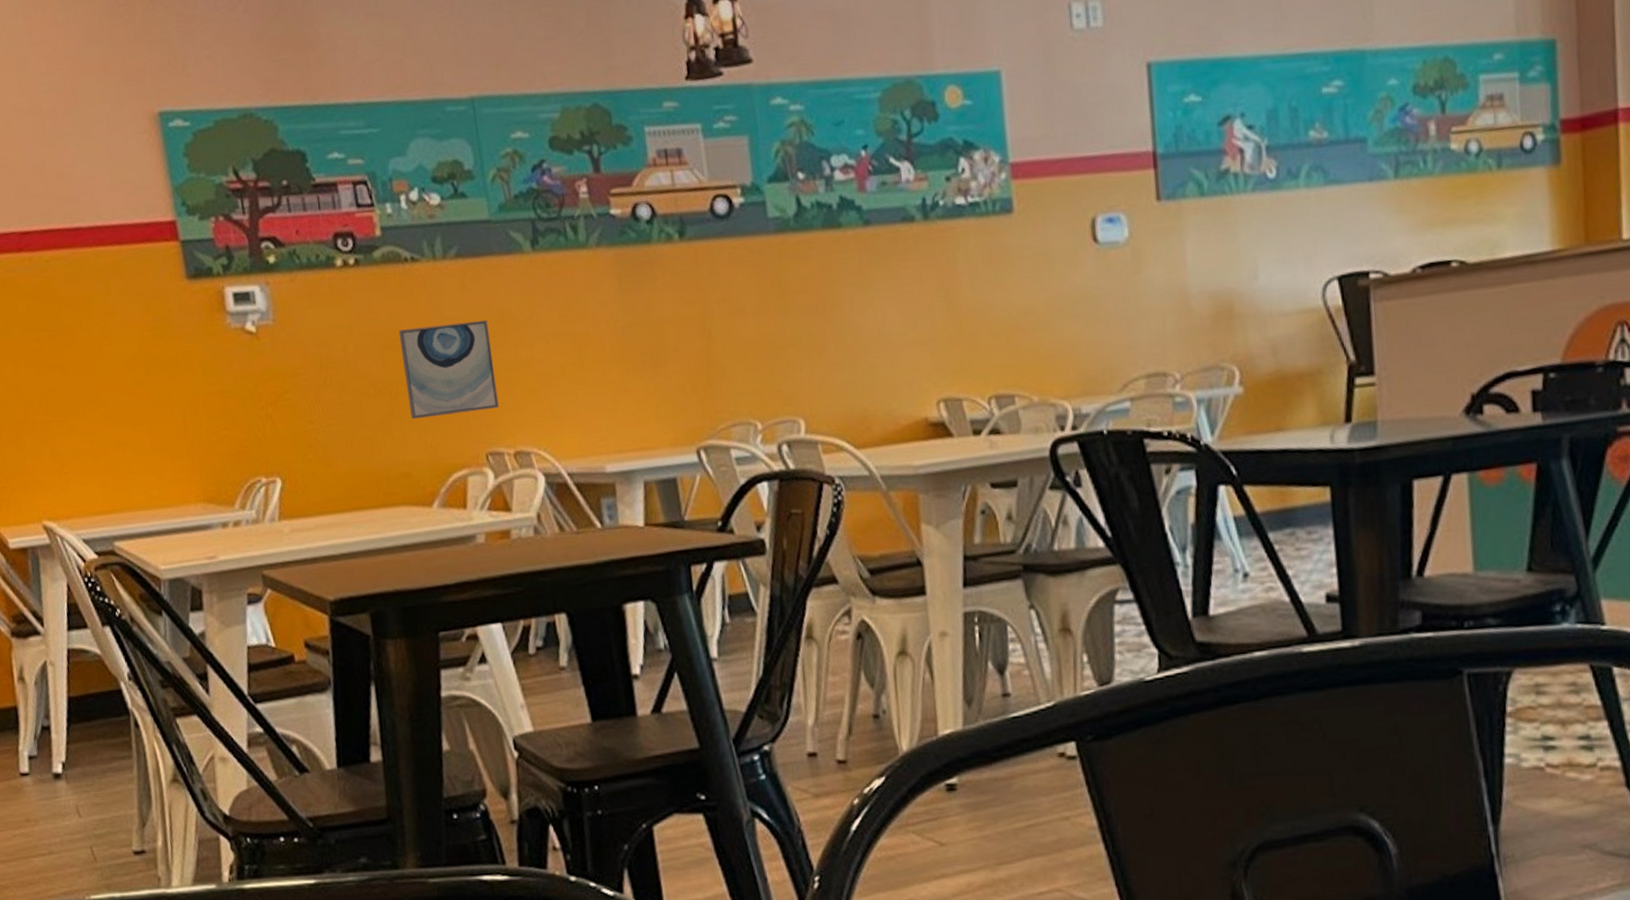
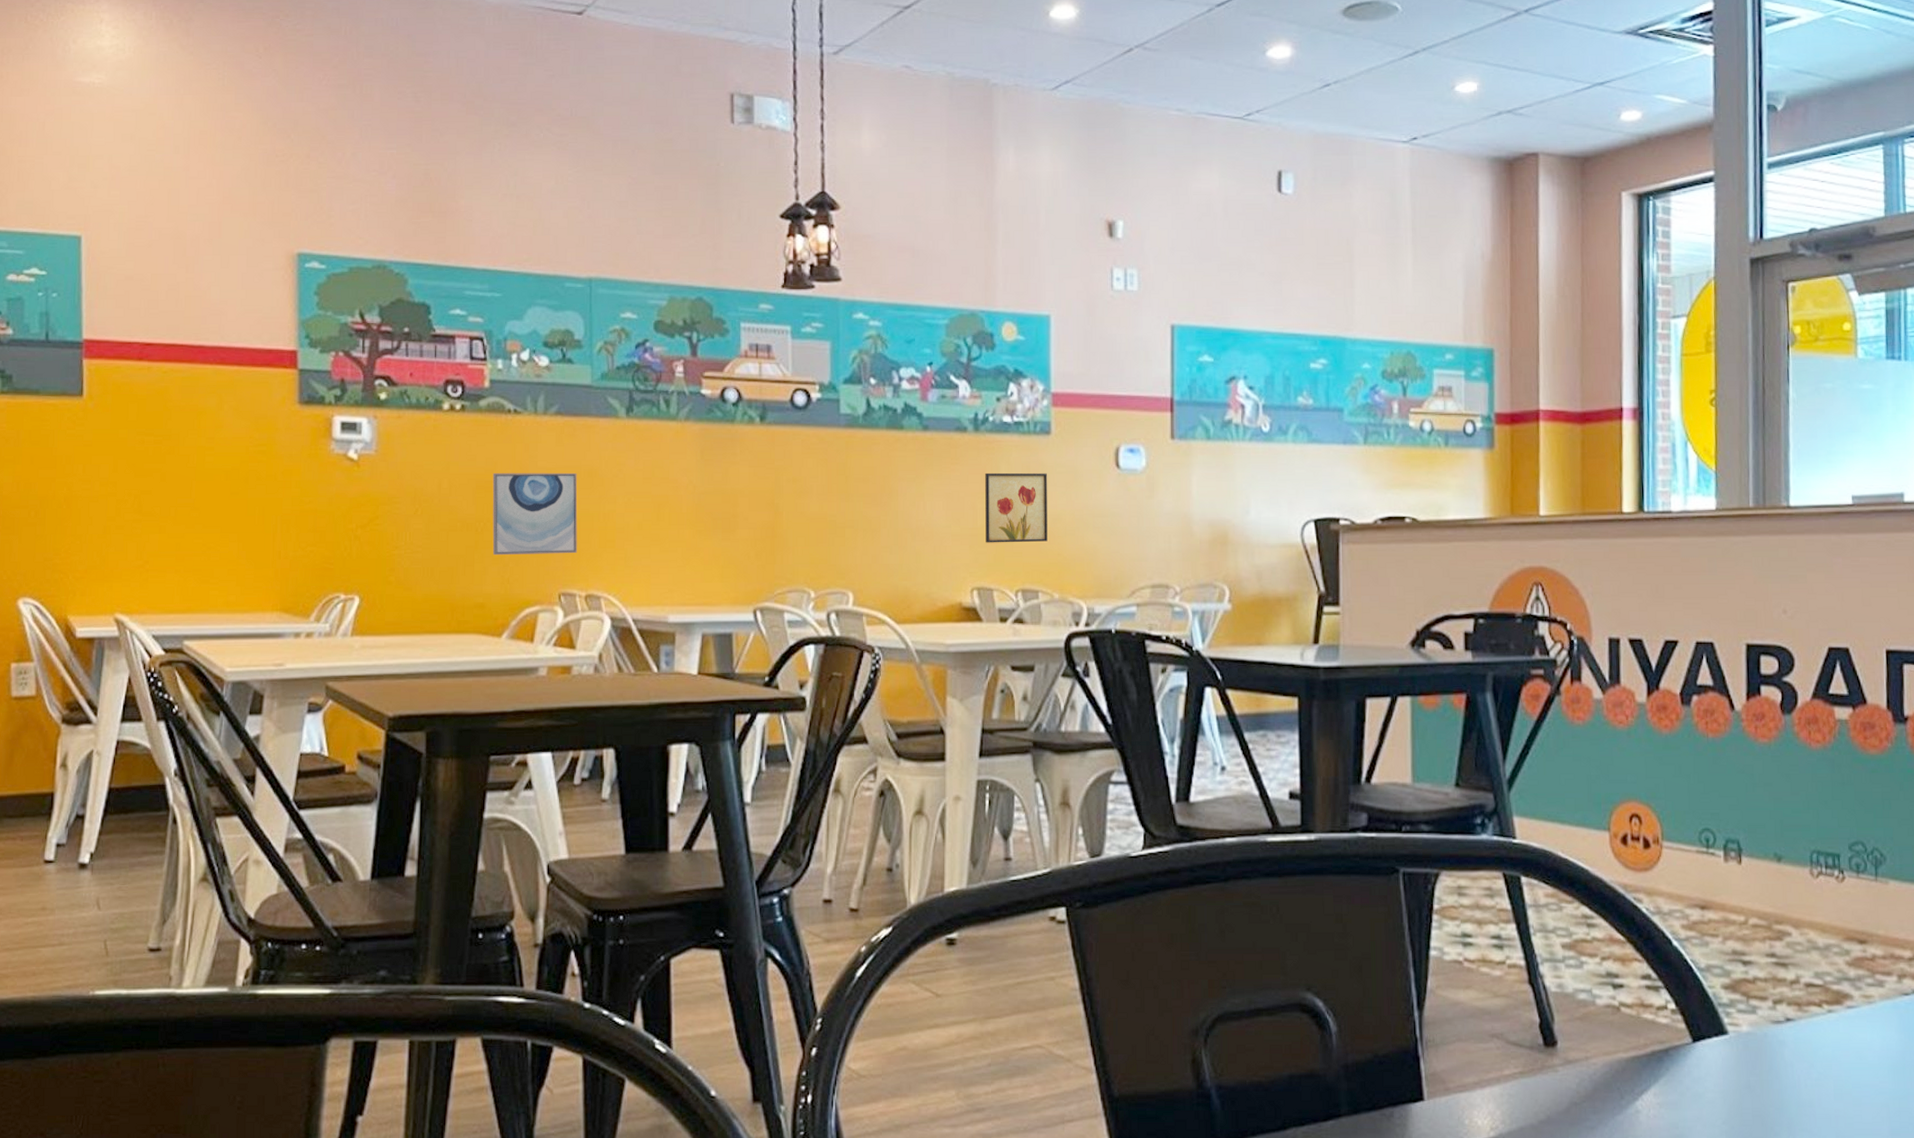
wall art: none [941,258,1020,347] -> present [985,472,1048,543]

